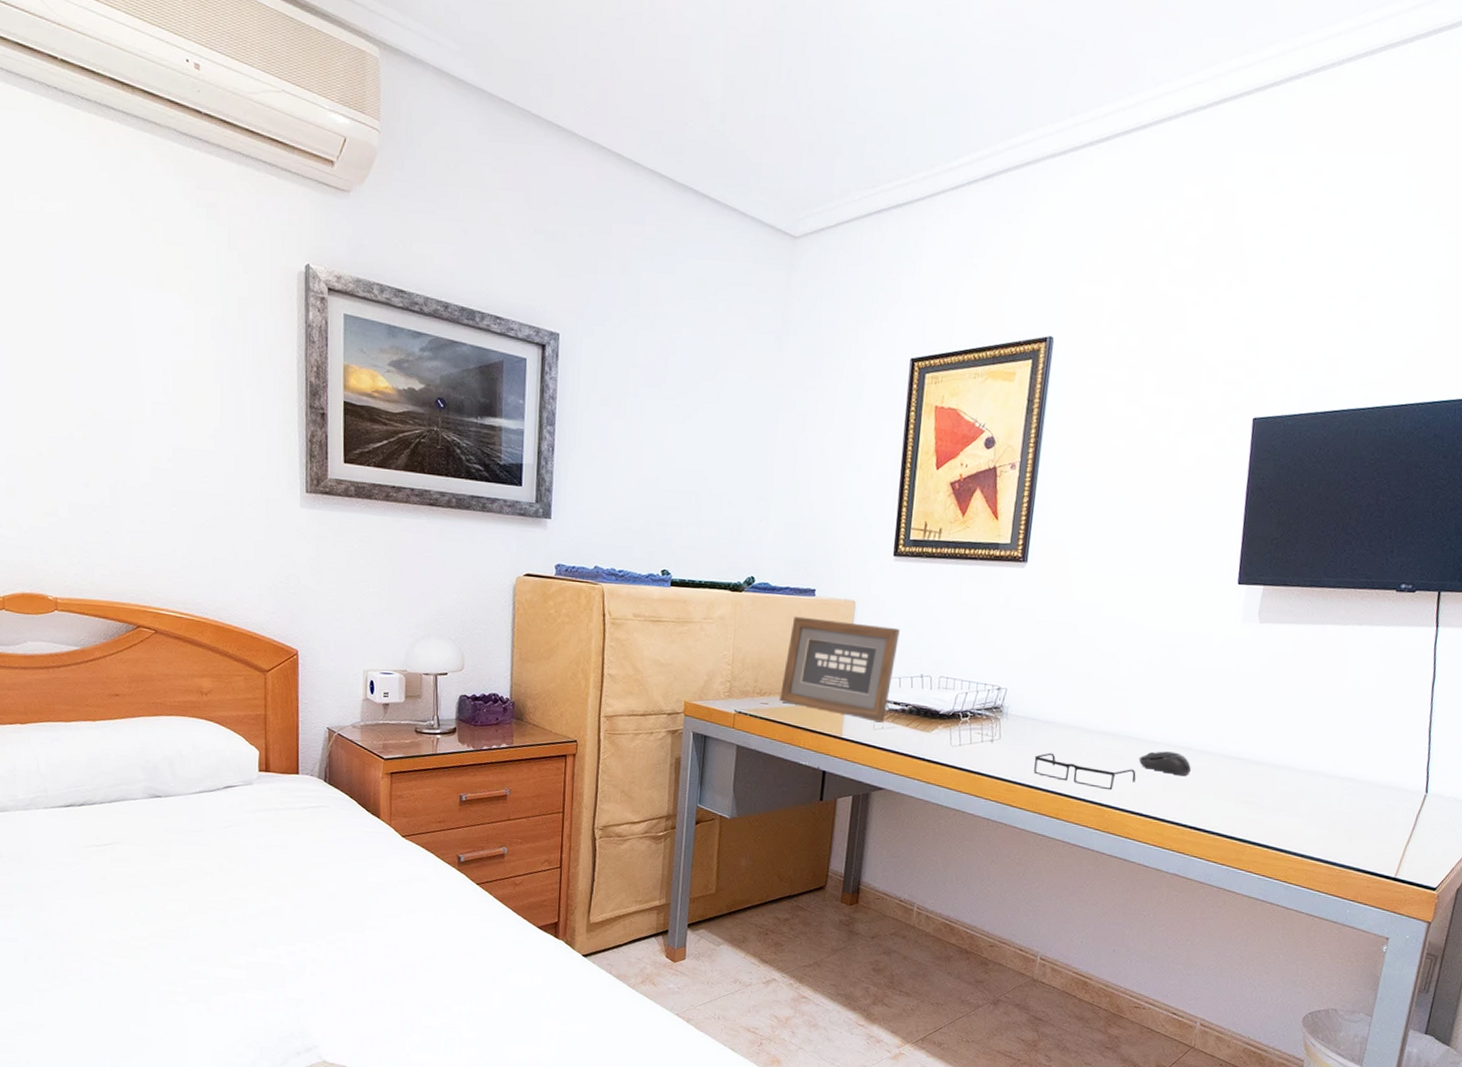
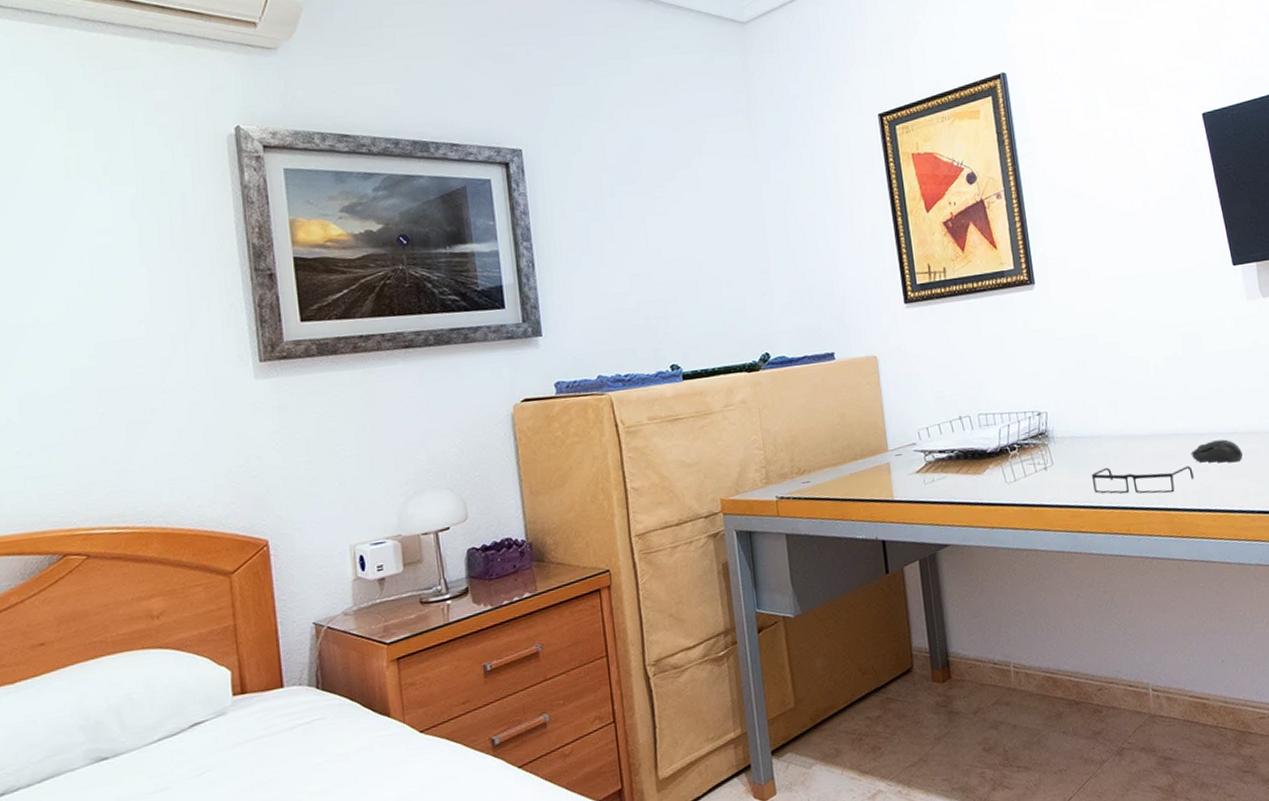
picture frame: present [779,616,900,723] -> none [817,374,934,477]

